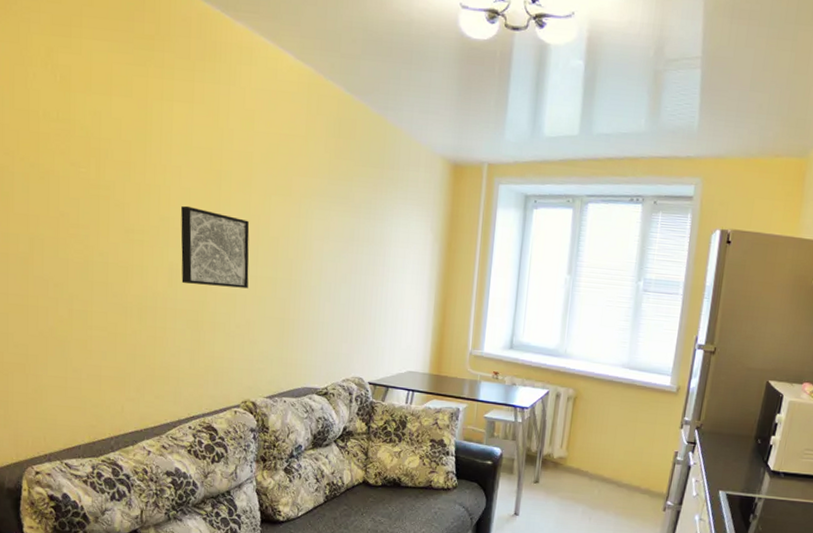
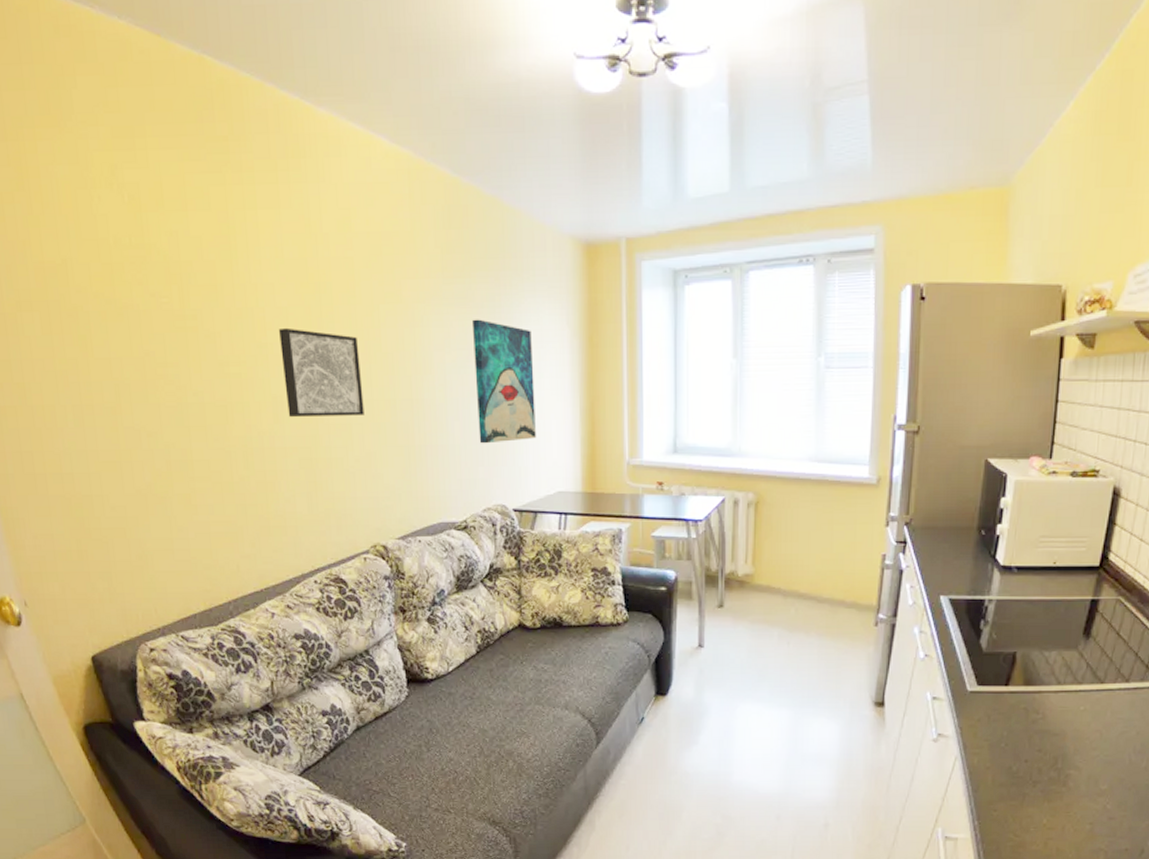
wall art: none [345,217,400,325] -> present [471,319,536,444]

